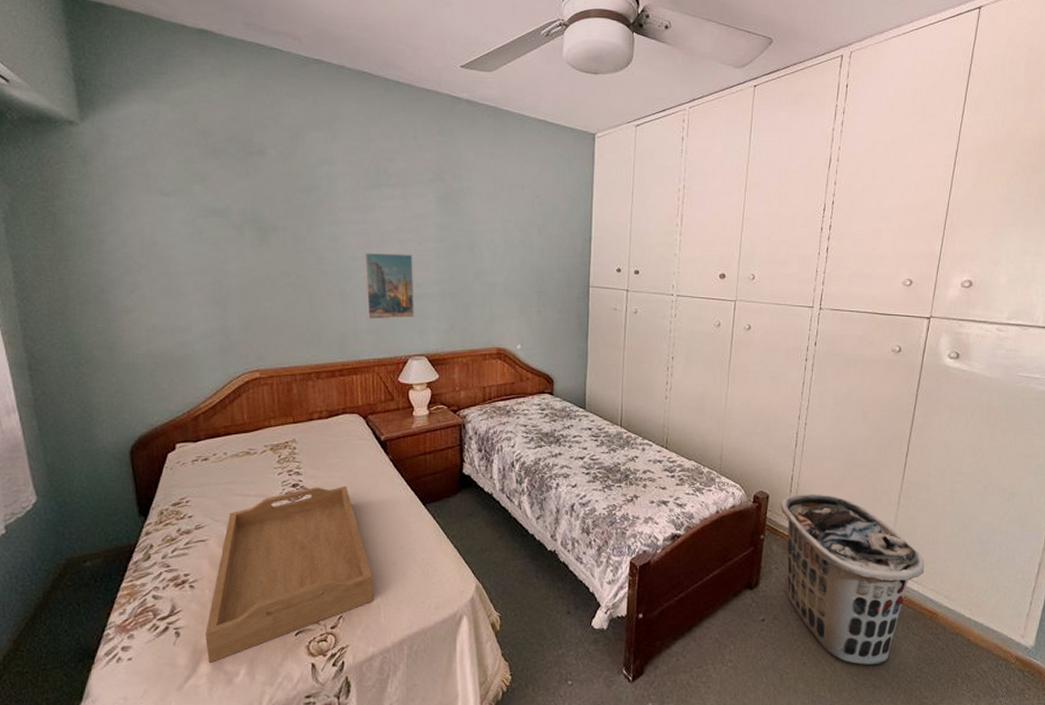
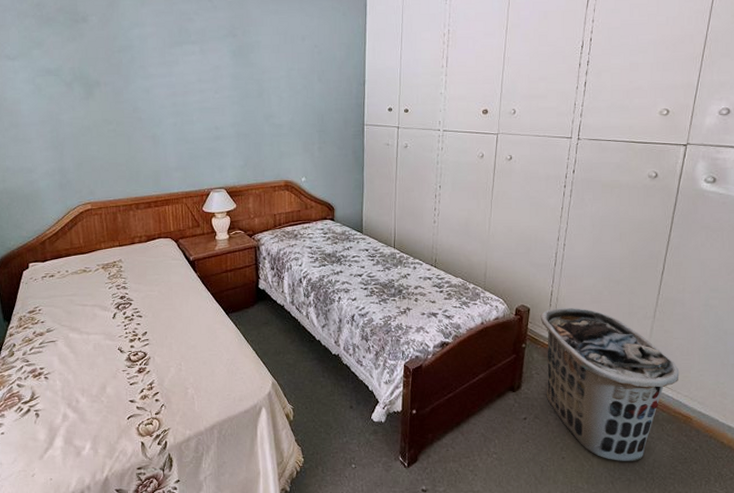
serving tray: present [205,486,373,663] -> none [58,299,188,438]
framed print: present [363,252,415,320] -> none [170,101,215,159]

